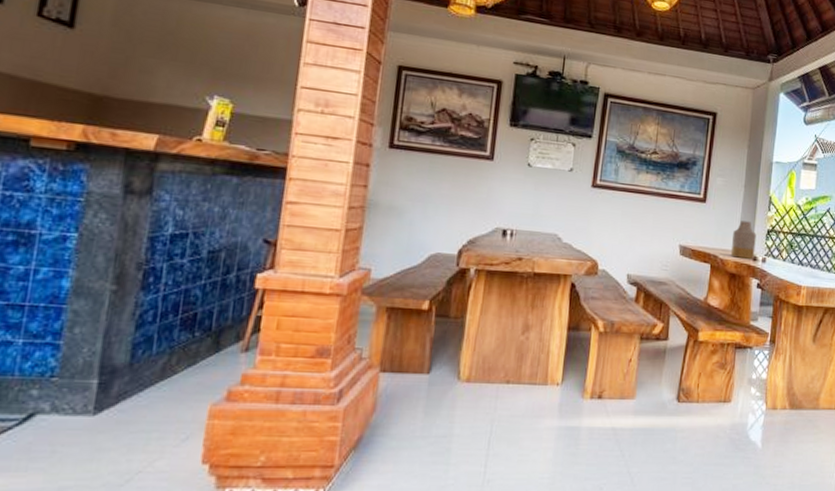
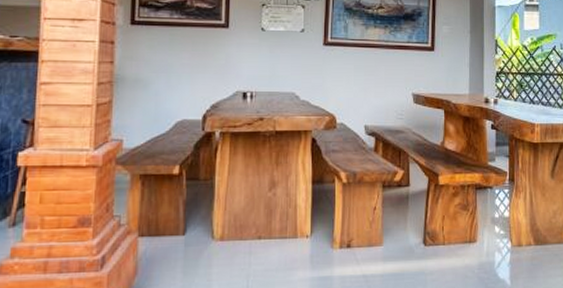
vase: present [730,220,756,259] -> none [462,65,486,101]

